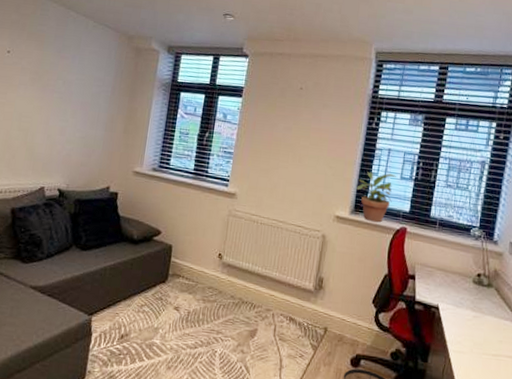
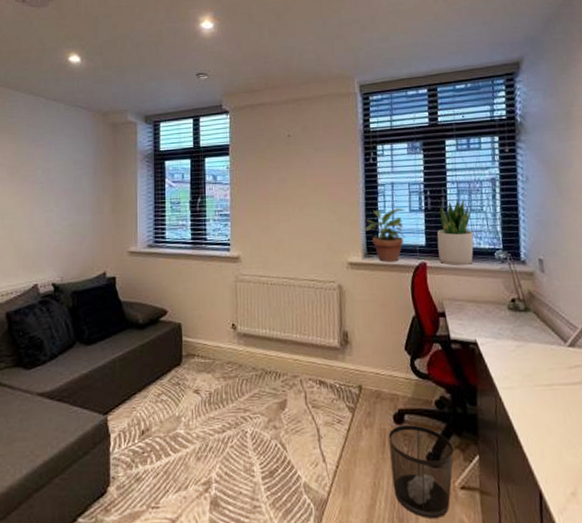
planter: none [419,175,457,237] -> present [437,199,474,266]

